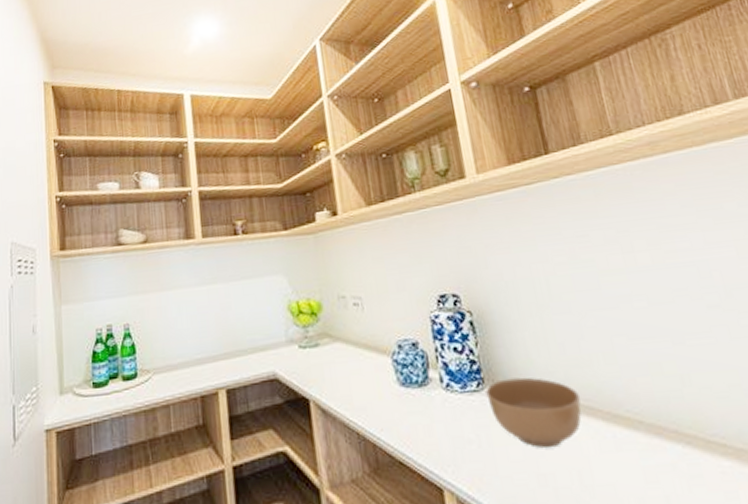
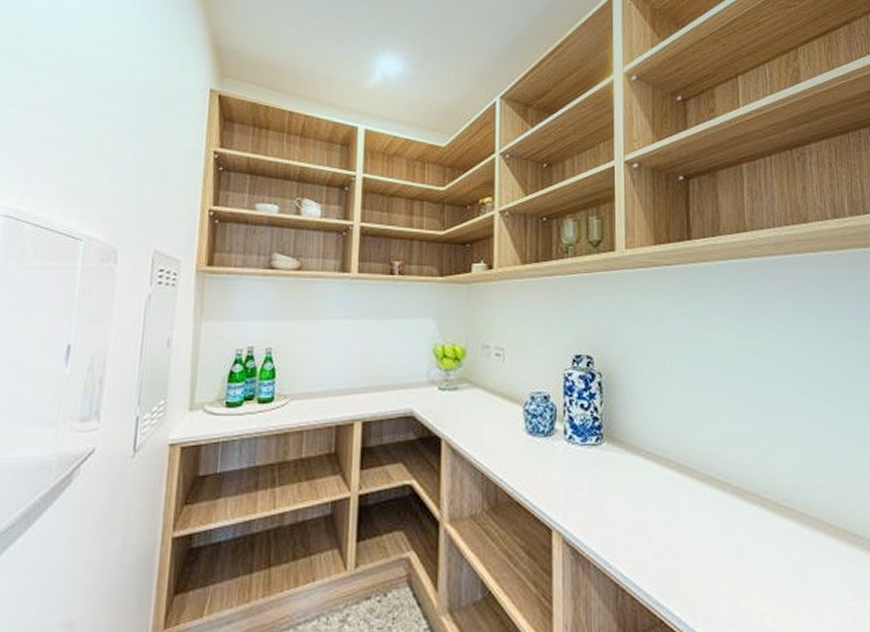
bowl: present [485,377,582,447] -> none [603,436,683,499]

